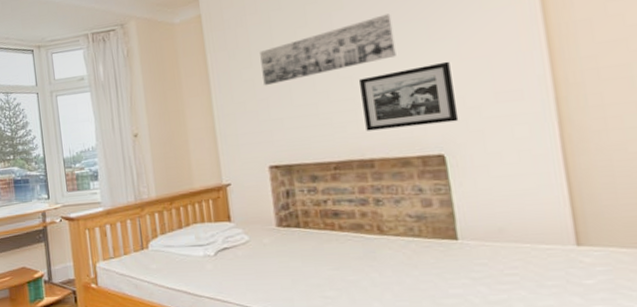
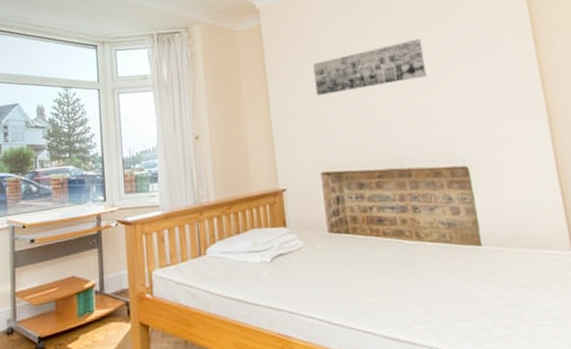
picture frame: present [358,61,459,131] -> none [397,84,478,143]

